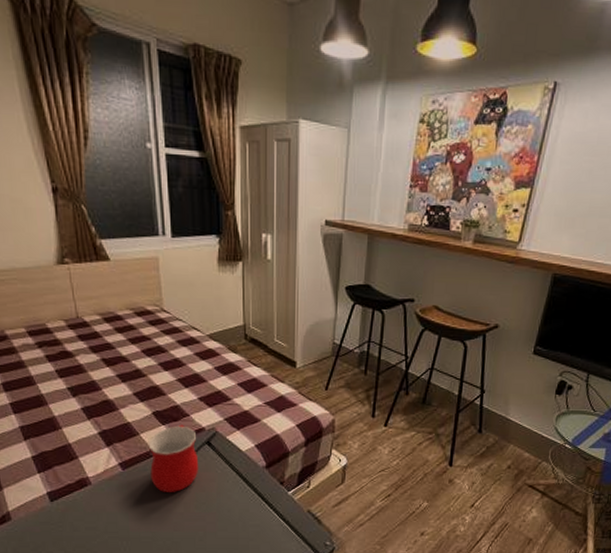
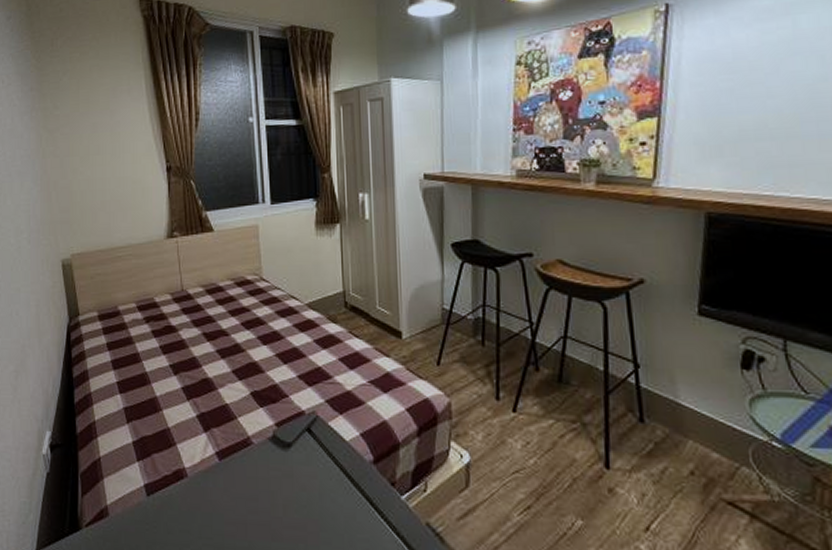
mug: present [148,424,199,493] -> none [245,407,299,492]

